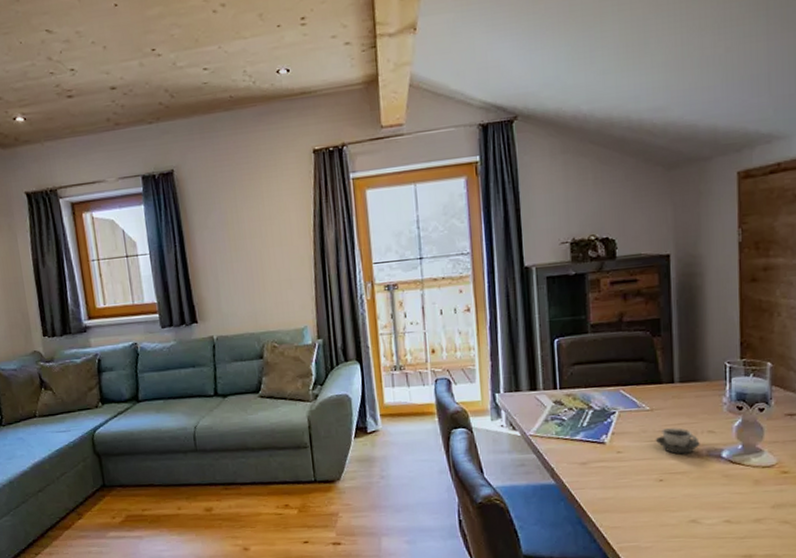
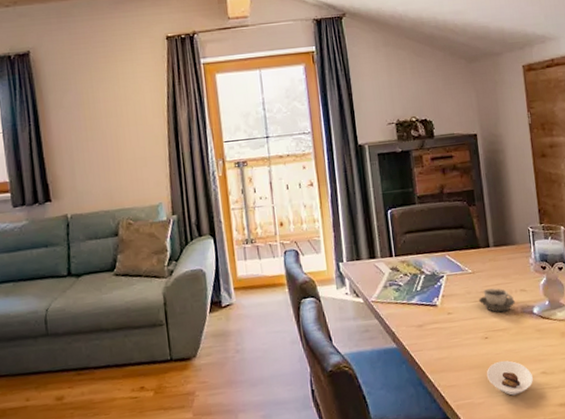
saucer: none [657,505,715,542] -> present [486,360,534,396]

